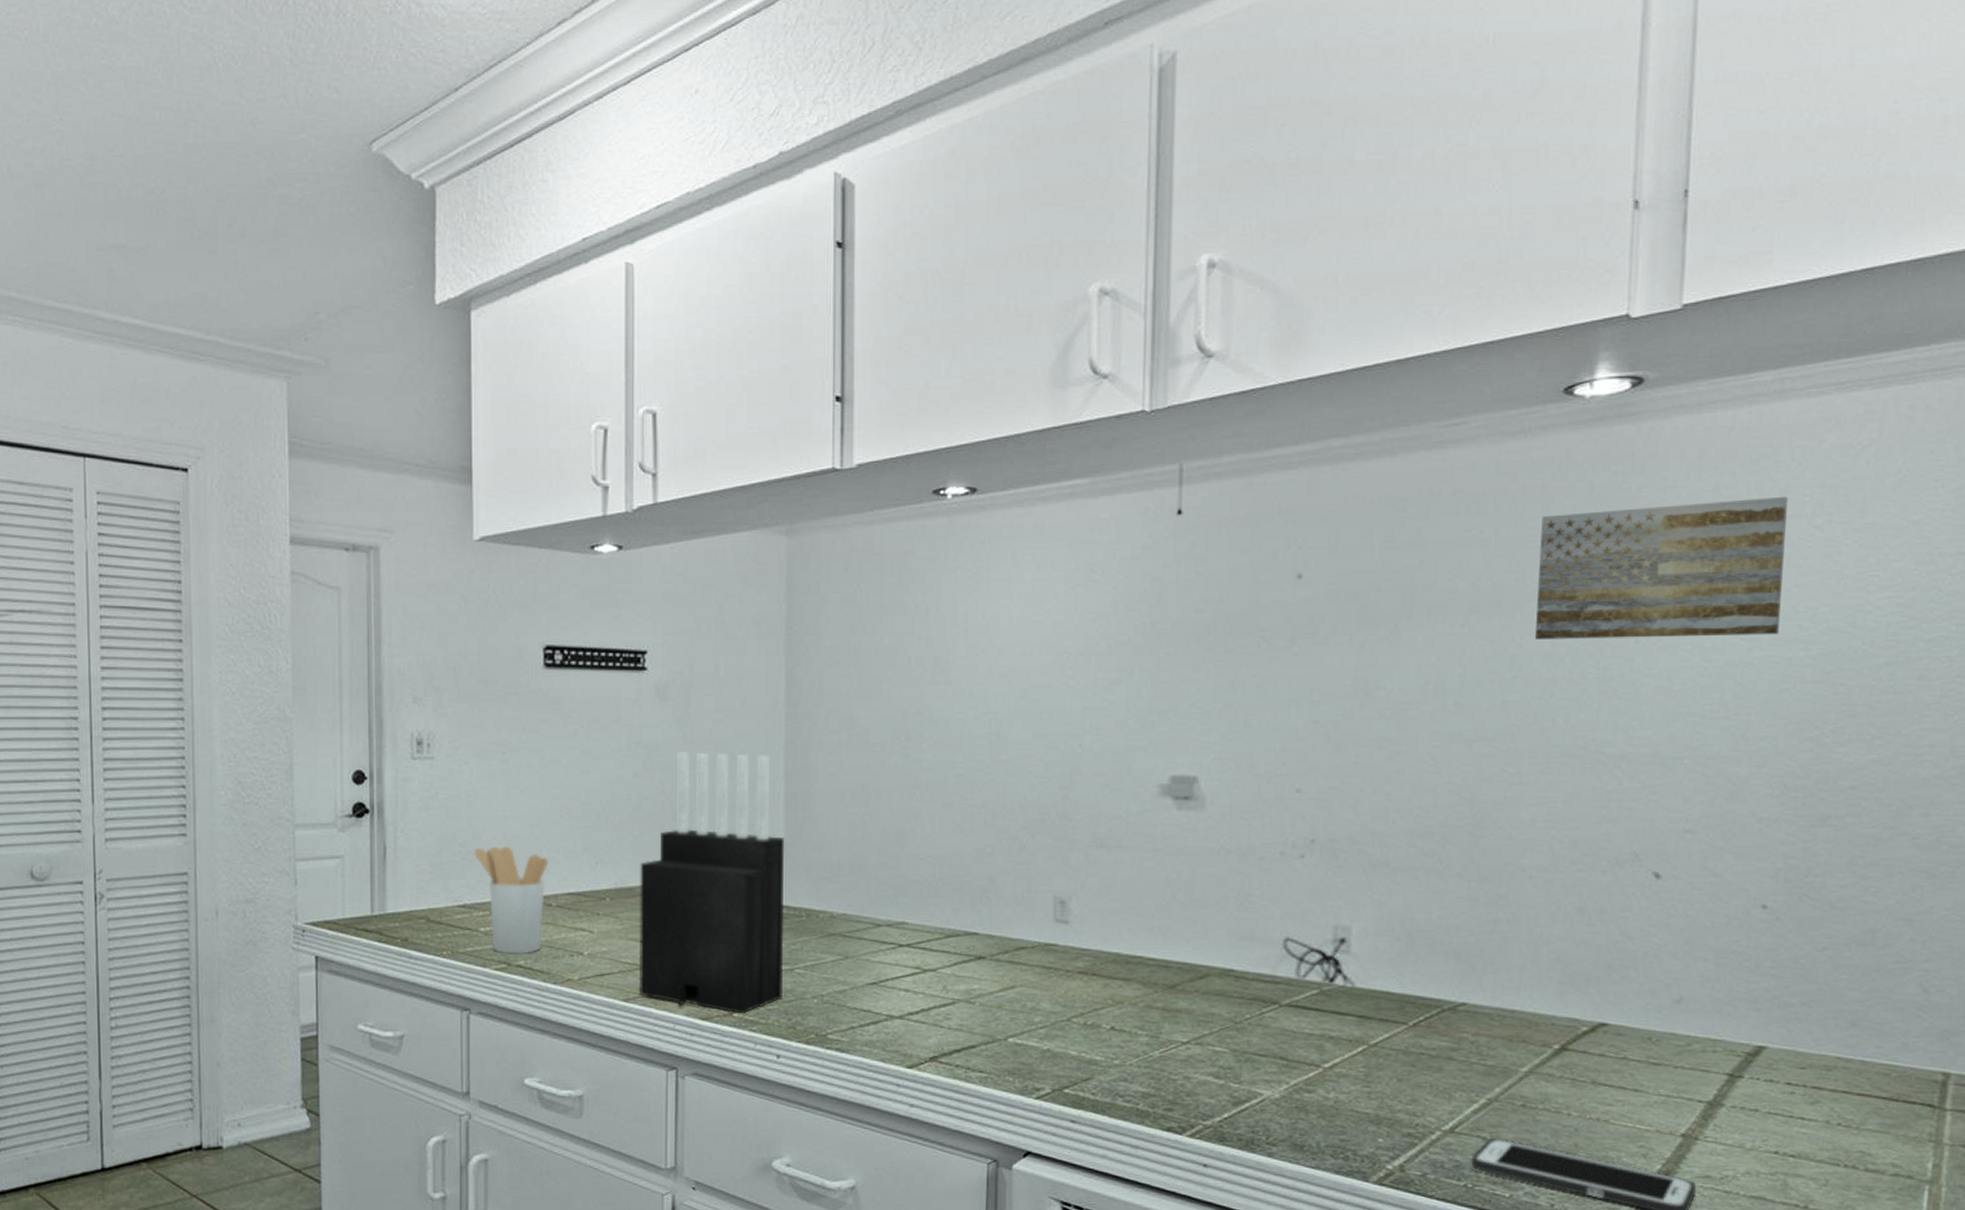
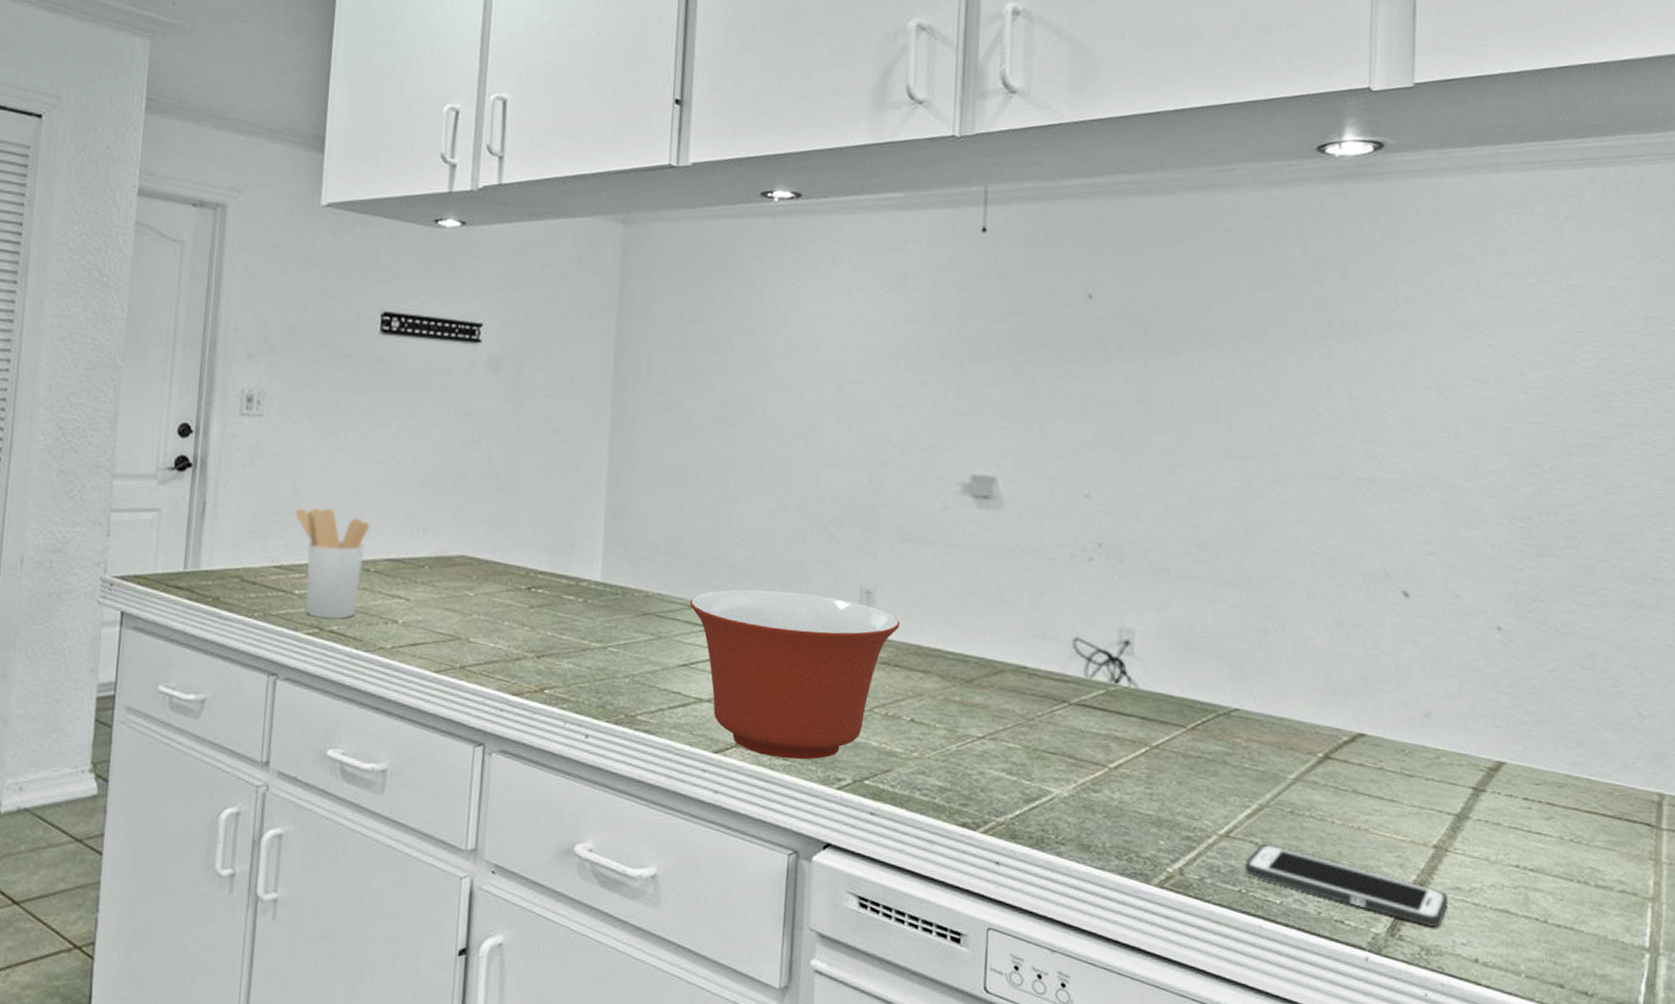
knife block: present [638,752,784,1014] -> none [451,424,605,691]
mixing bowl: none [876,905,1098,1071] -> present [690,589,901,760]
wall art: present [1535,496,1788,639] -> none [1296,255,1506,379]

